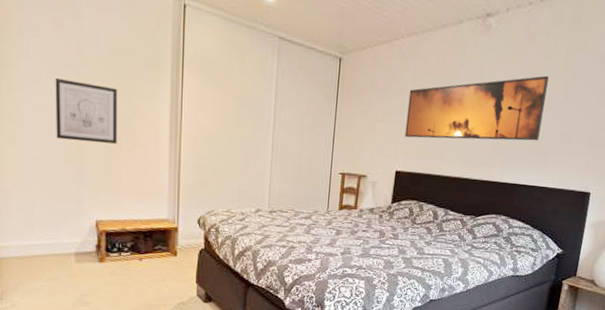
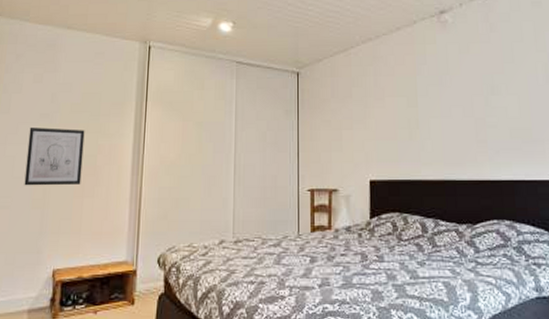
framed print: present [404,75,549,141] -> none [372,59,527,142]

